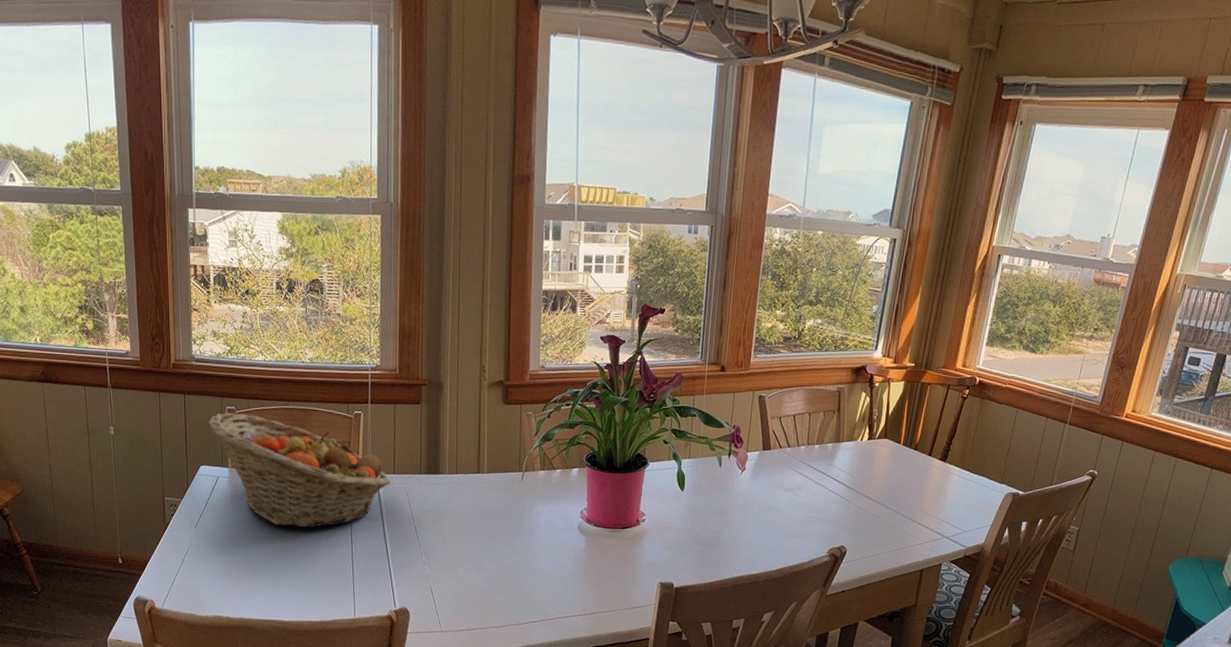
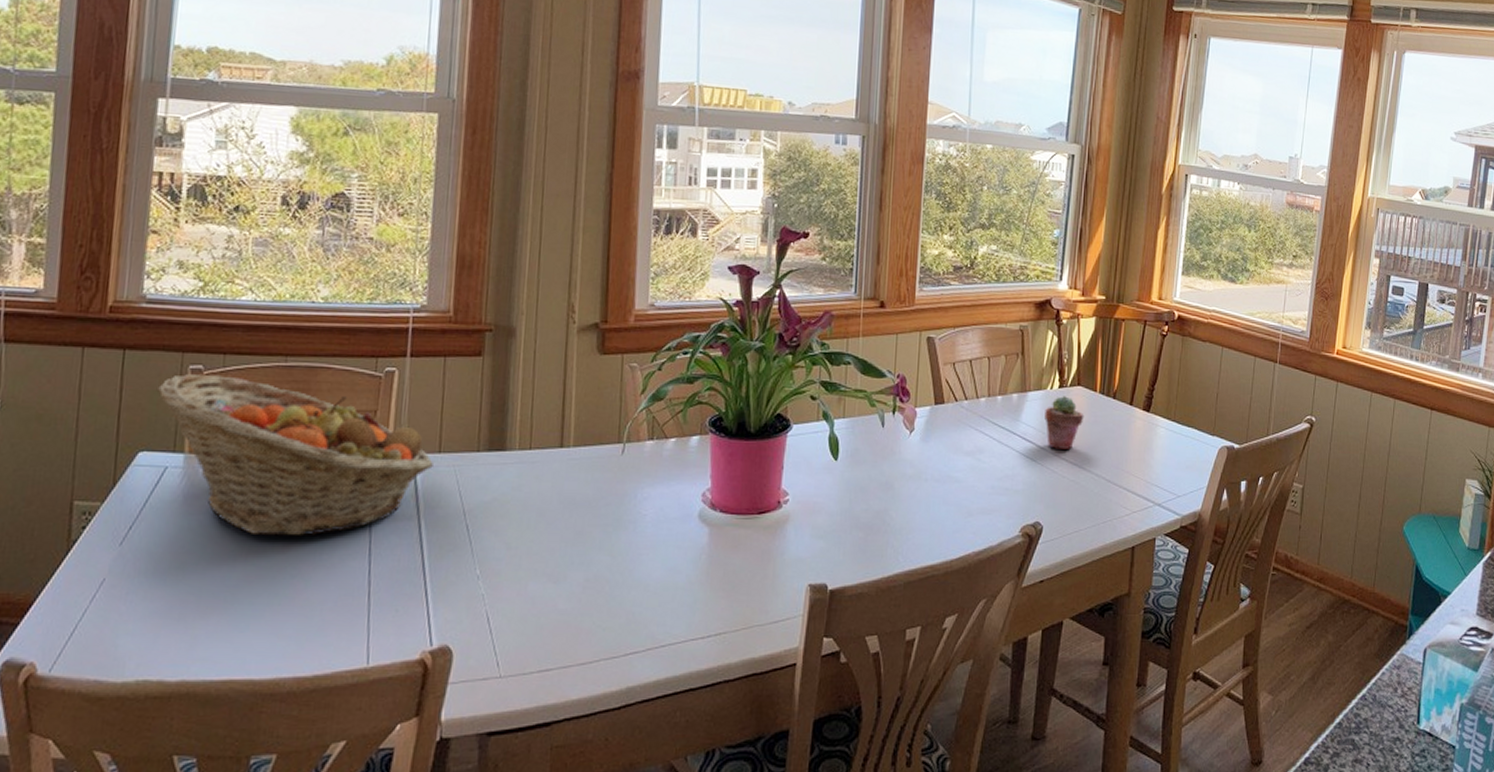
potted succulent: none [854,446,888,490] -> present [1045,396,1084,449]

